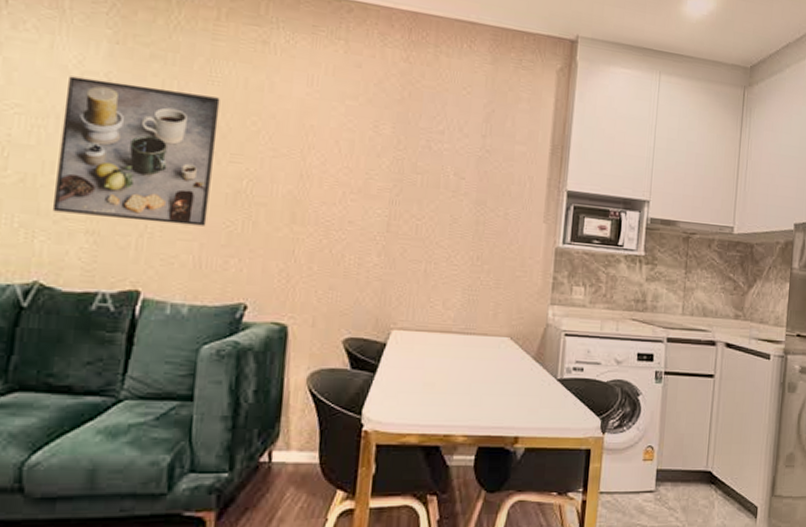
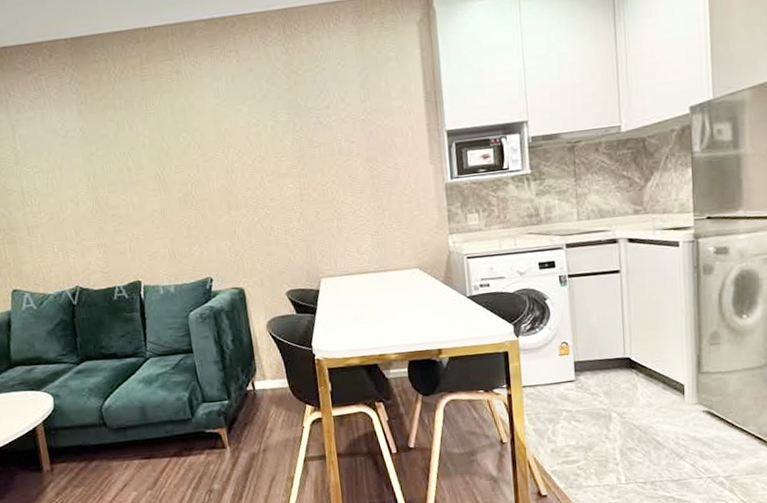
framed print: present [52,76,220,226] -> none [59,125,171,236]

